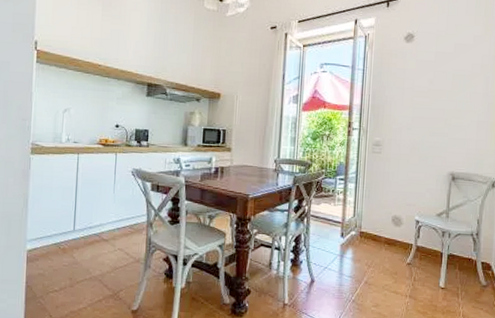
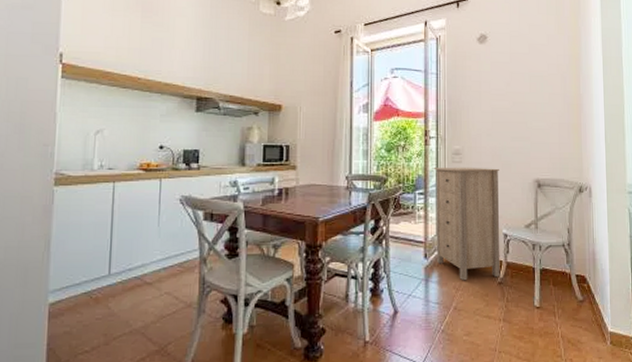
storage cabinet: none [352,157,416,259] -> present [433,167,501,281]

